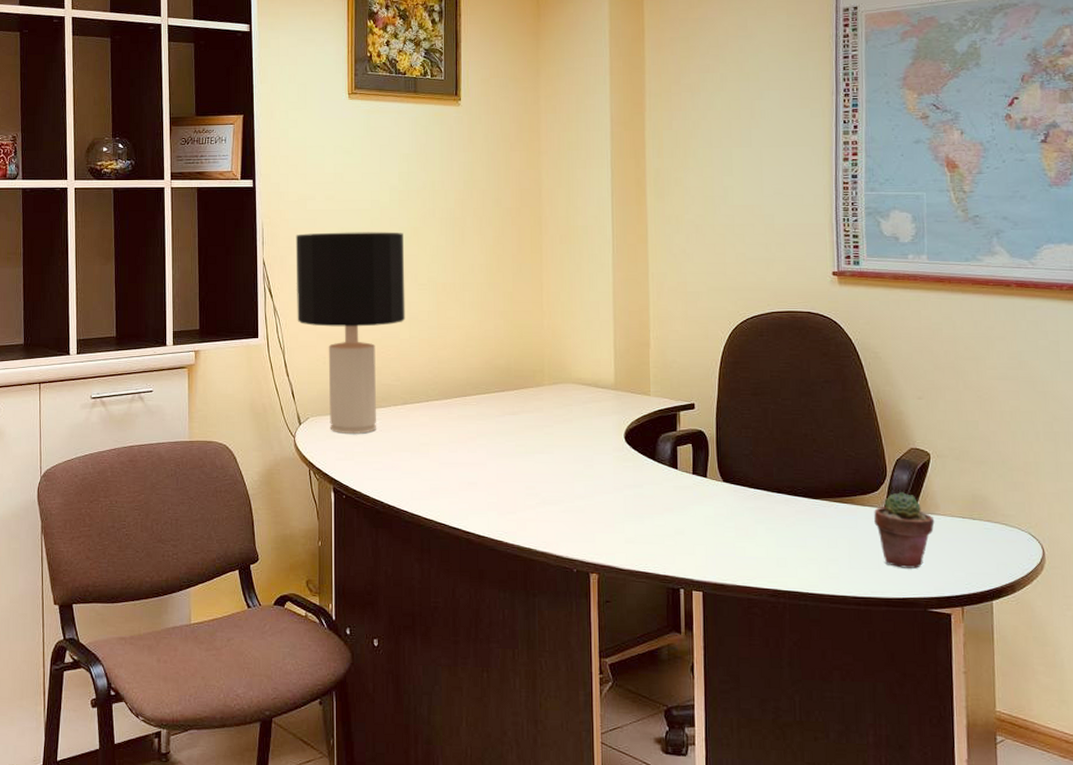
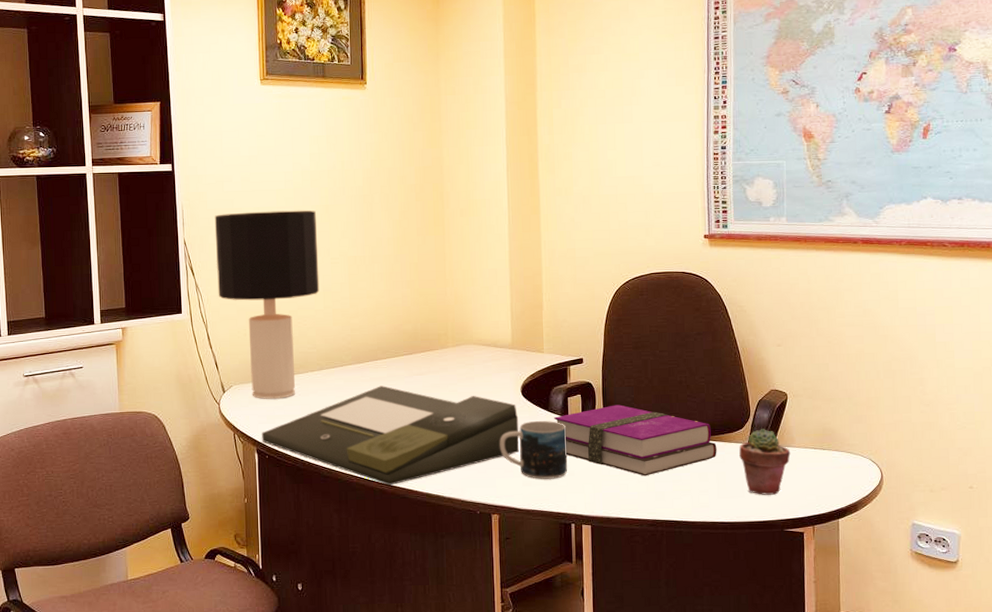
document tray: none [339,424,623,535] -> present [262,385,520,486]
mug: none [600,470,677,537] -> present [500,420,568,479]
hardback book: none [661,457,848,540] -> present [554,405,717,476]

